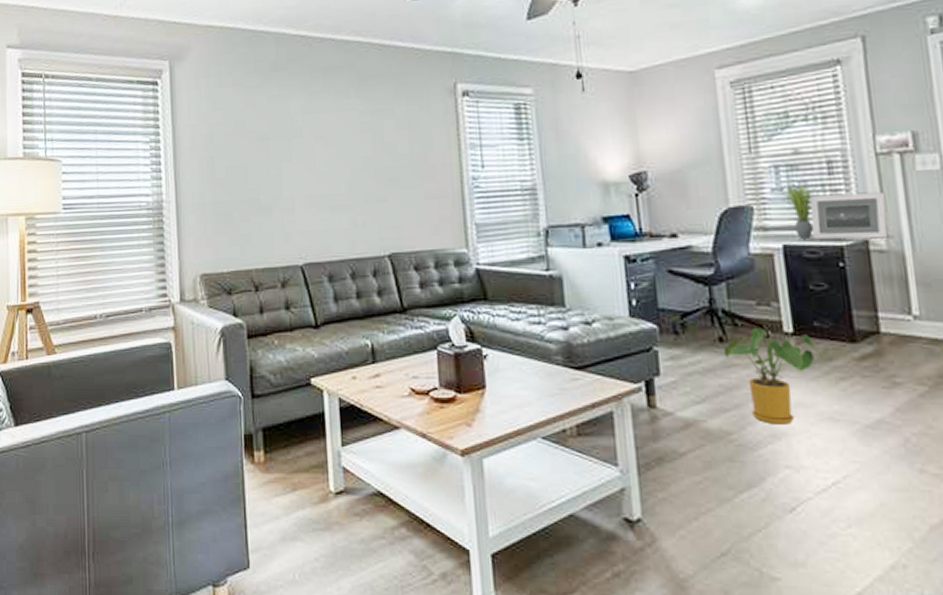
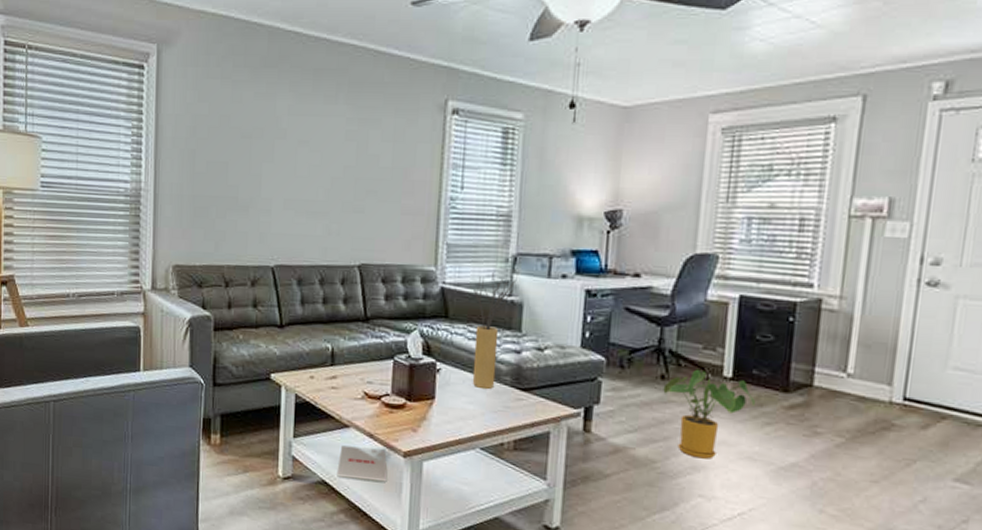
magazine: none [392,450,447,486] -> present [337,445,388,482]
vase: none [510,248,551,371] -> present [472,273,515,389]
potted plant: present [785,183,816,240] -> none [752,236,783,293]
picture frame: present [809,193,889,240] -> none [770,251,849,300]

